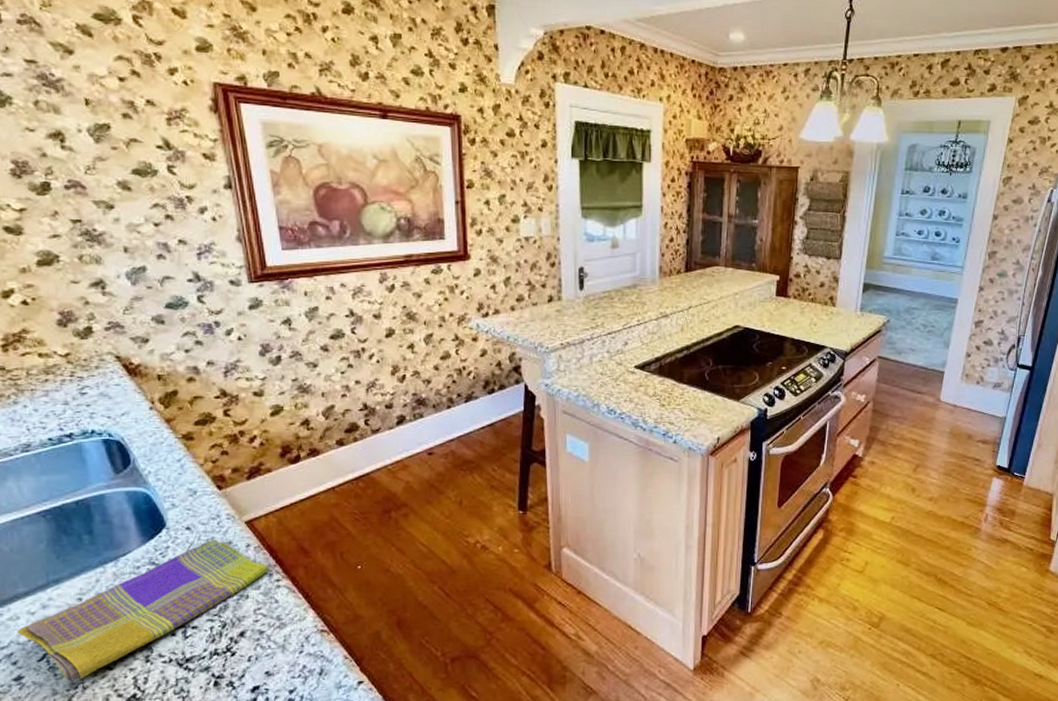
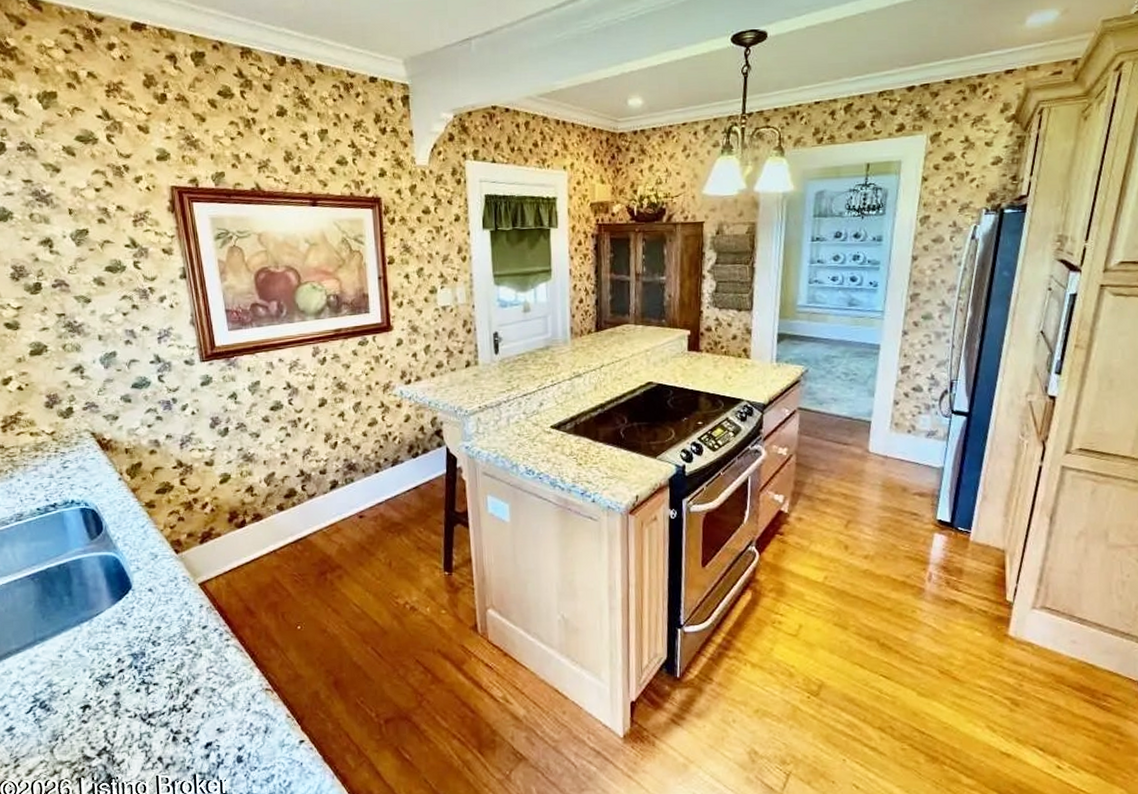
dish towel: present [17,539,269,681] -> none [9,600,220,733]

